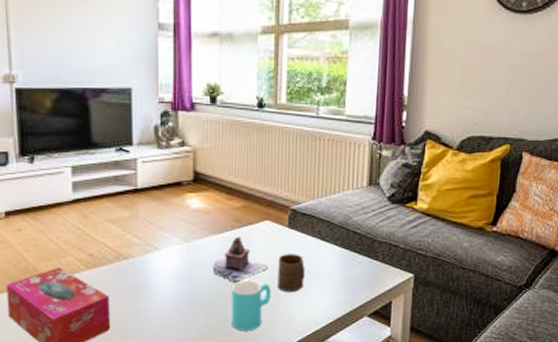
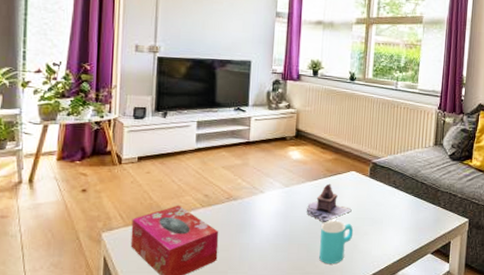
cup: present [278,254,305,292] -> none [359,199,382,231]

